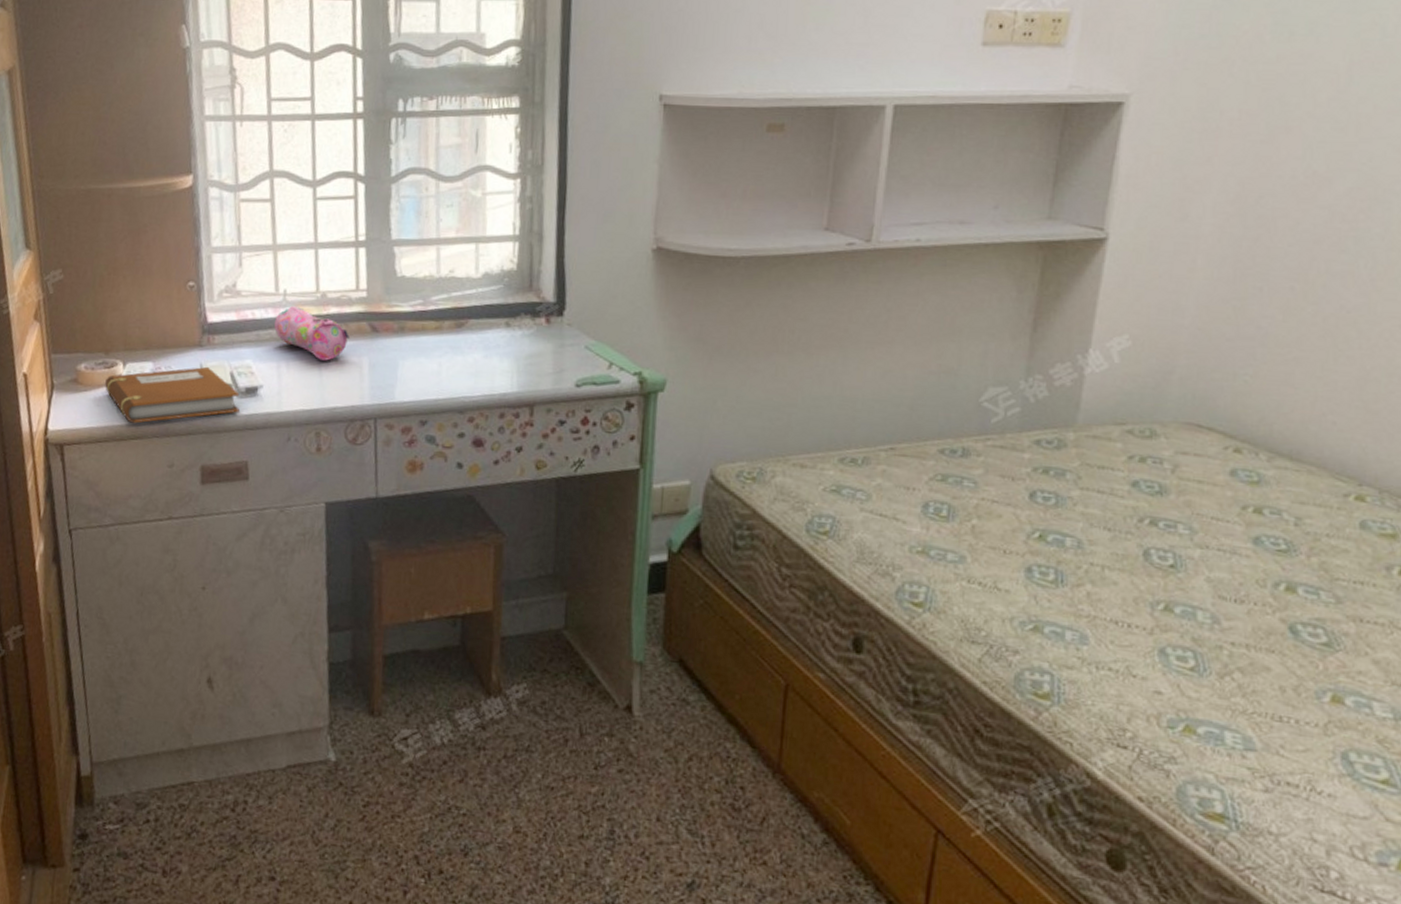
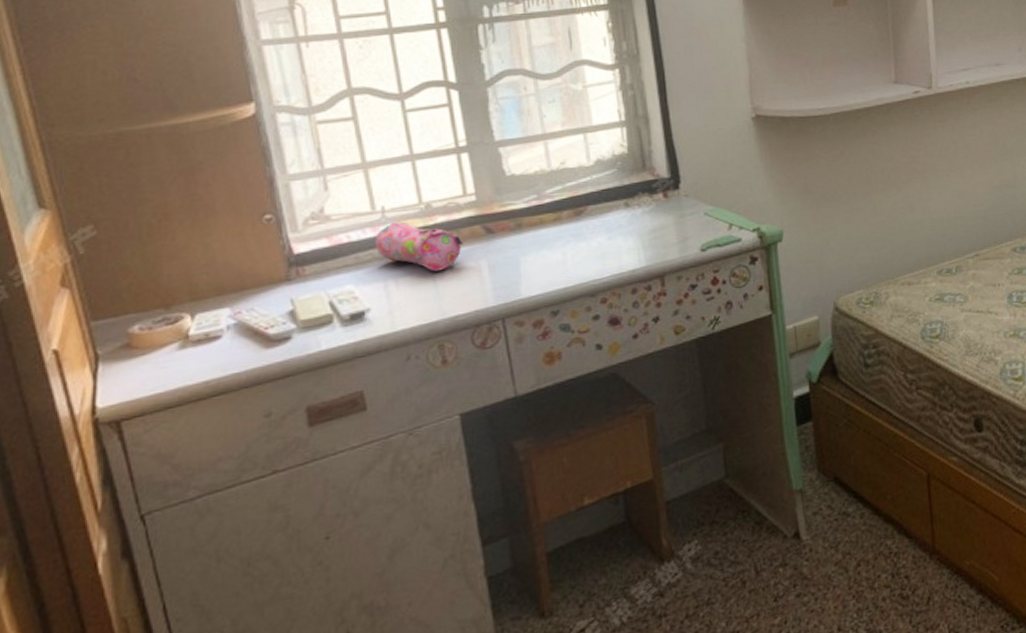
notebook: present [105,366,240,424] -> none [169,300,346,379]

